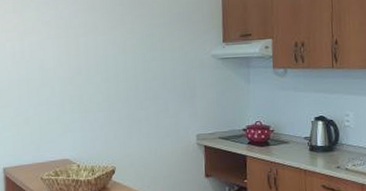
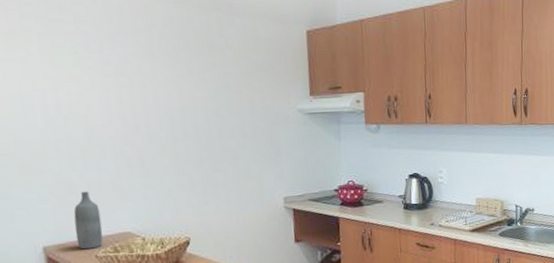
bottle: none [27,123,48,172] -> present [73,191,103,250]

